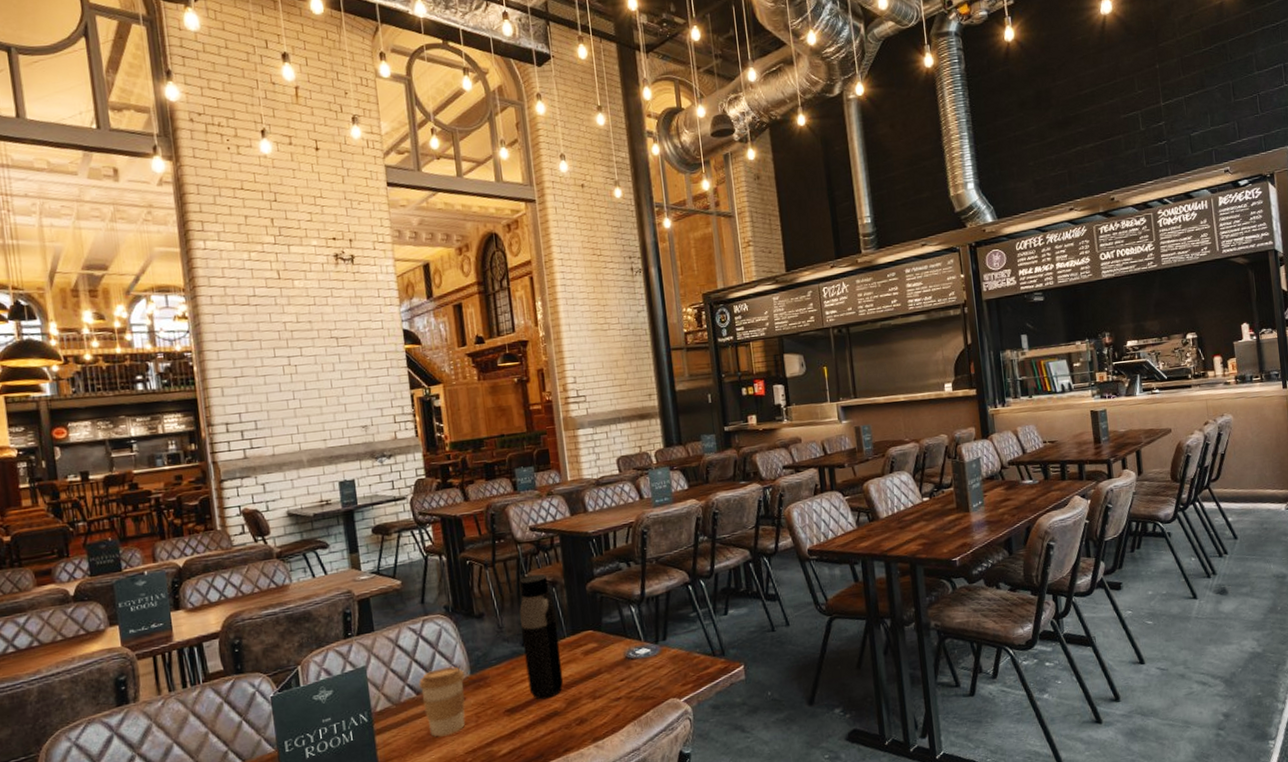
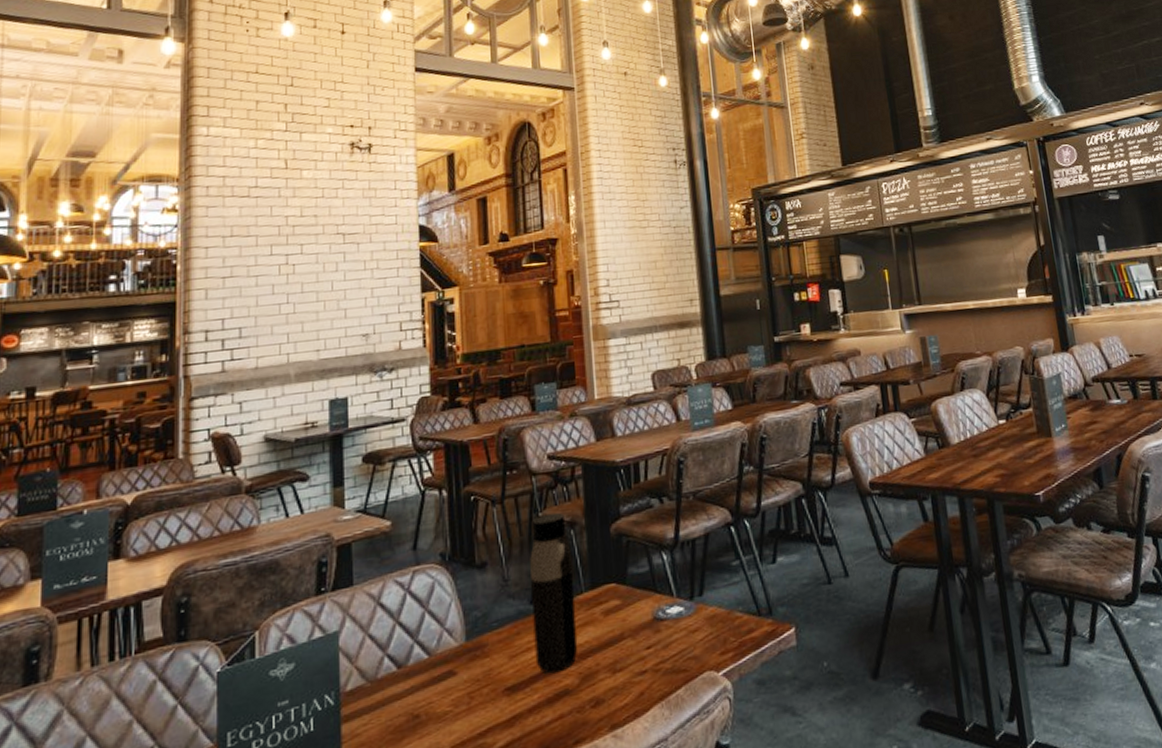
coffee cup: present [419,666,466,737] -> none [402,631,458,725]

